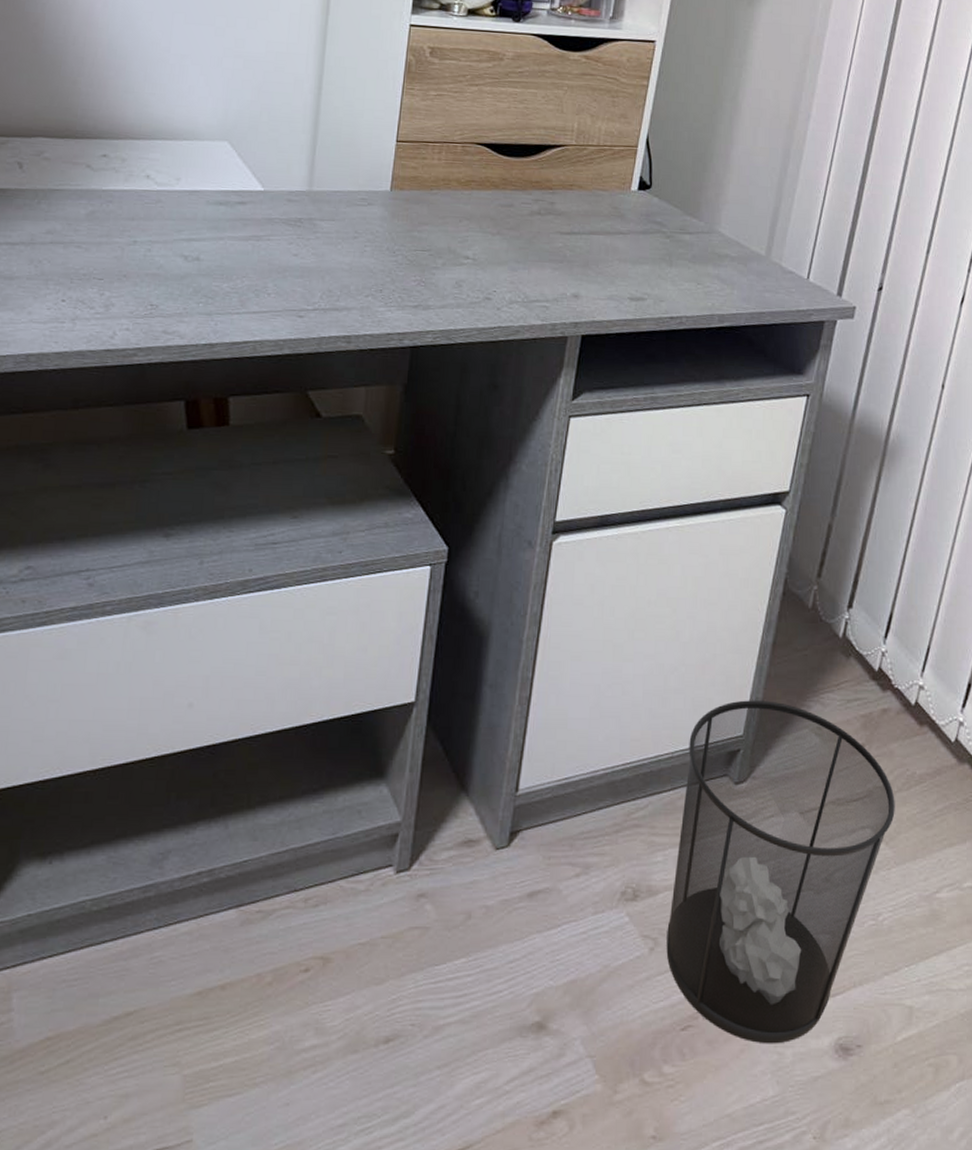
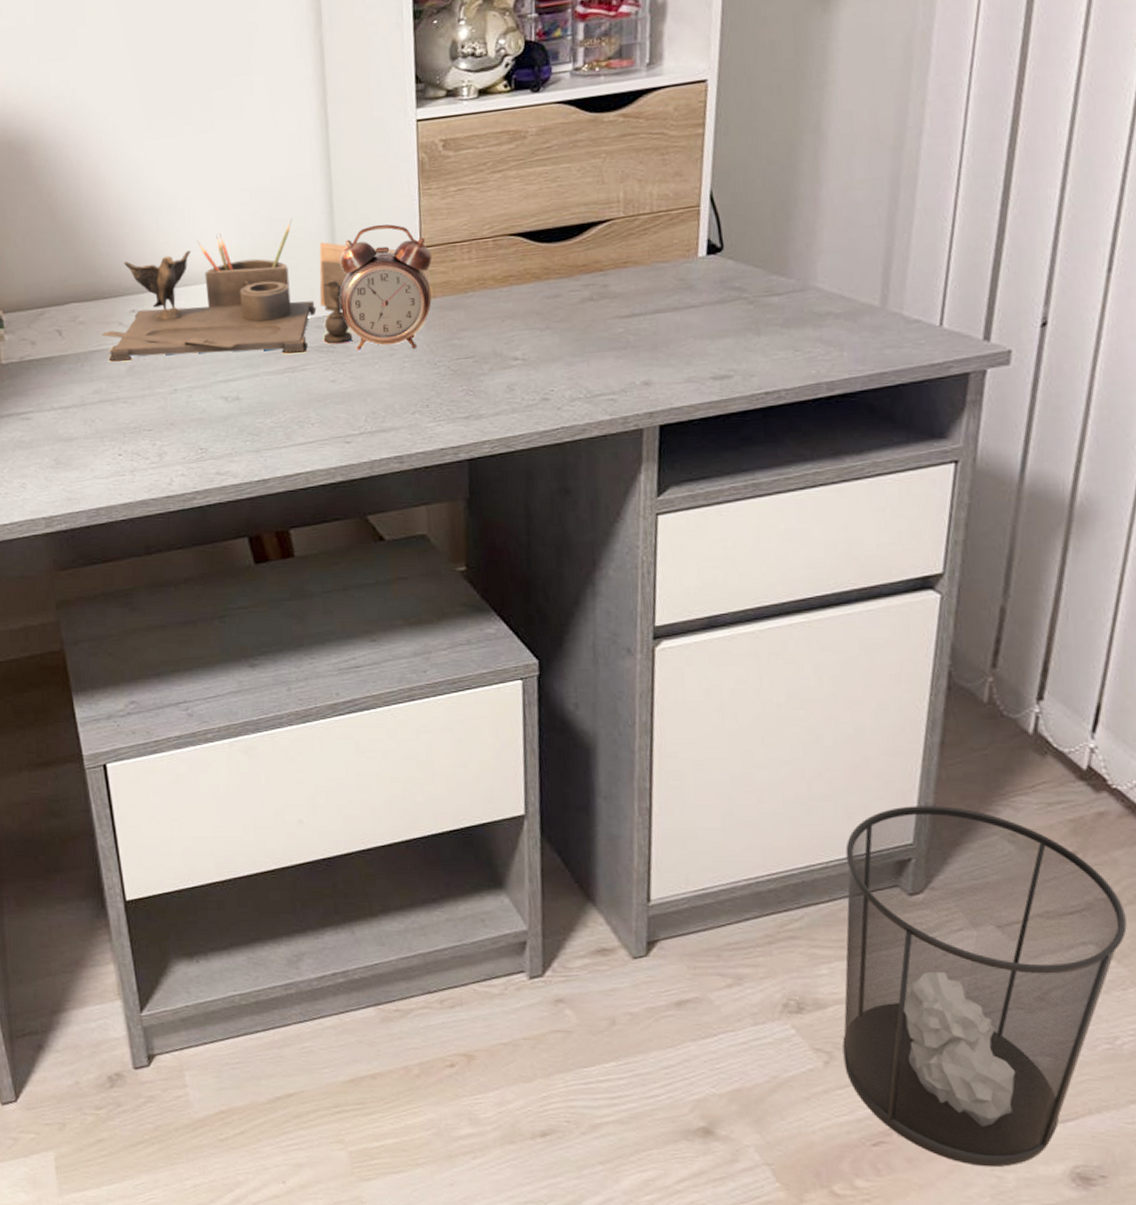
desk organizer: none [66,93,374,223] -> present [101,219,396,362]
alarm clock: none [314,113,406,235] -> present [340,224,433,350]

